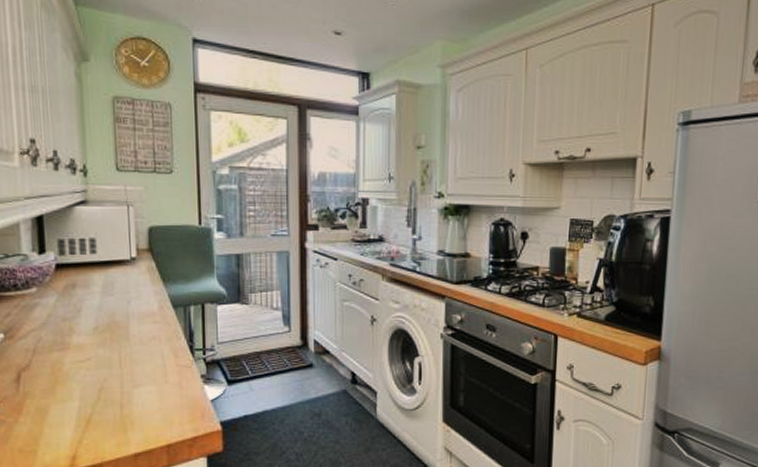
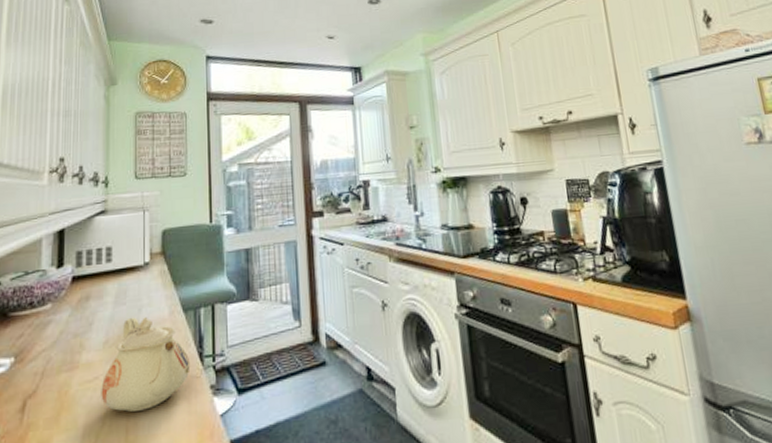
teapot: none [93,308,181,390] -> present [101,317,191,412]

